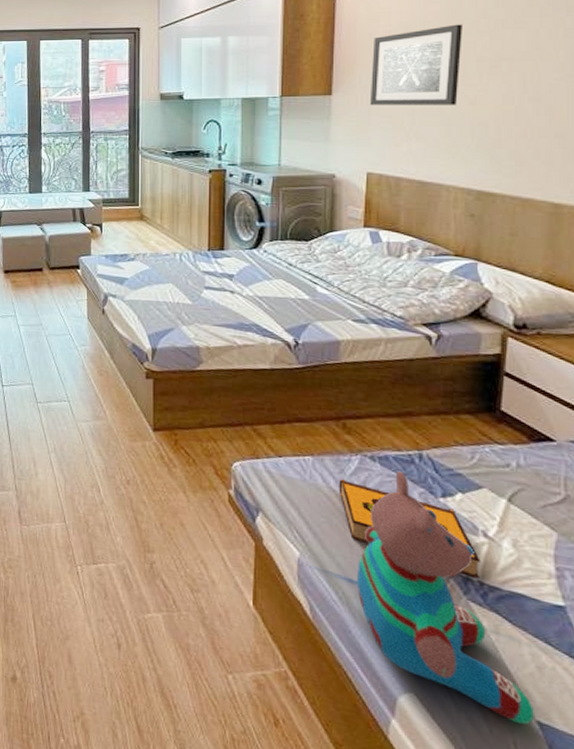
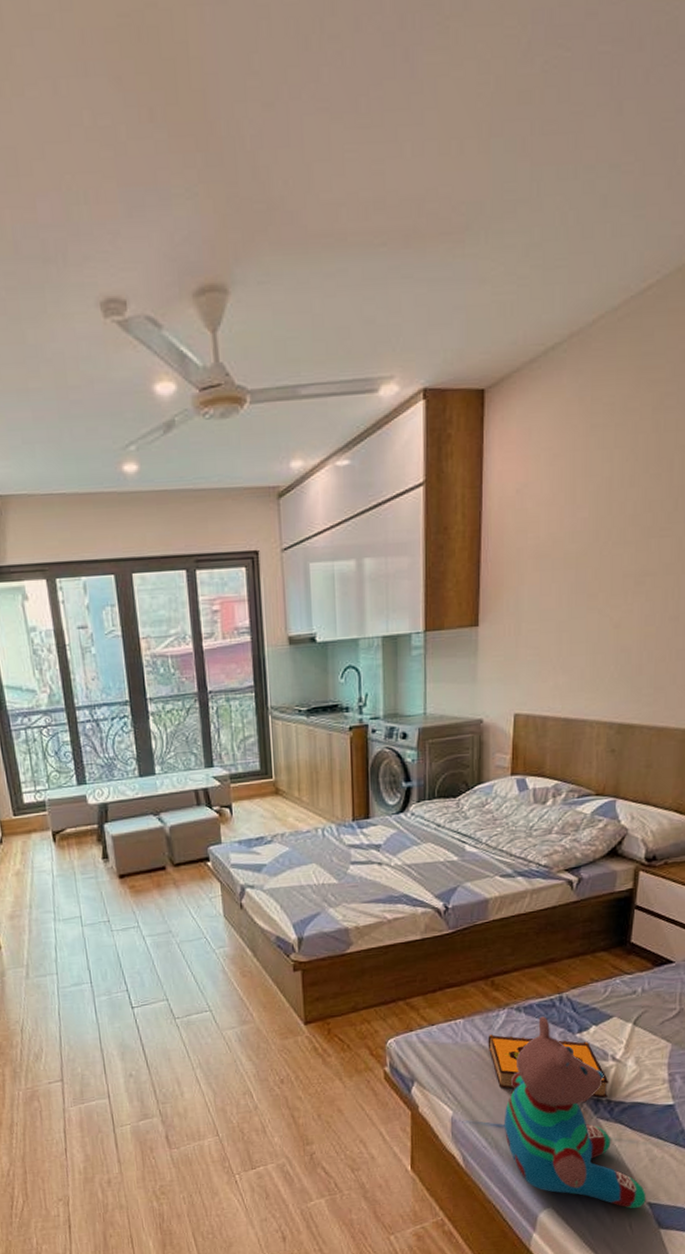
wall art: present [369,24,462,105] -> none [517,533,610,636]

